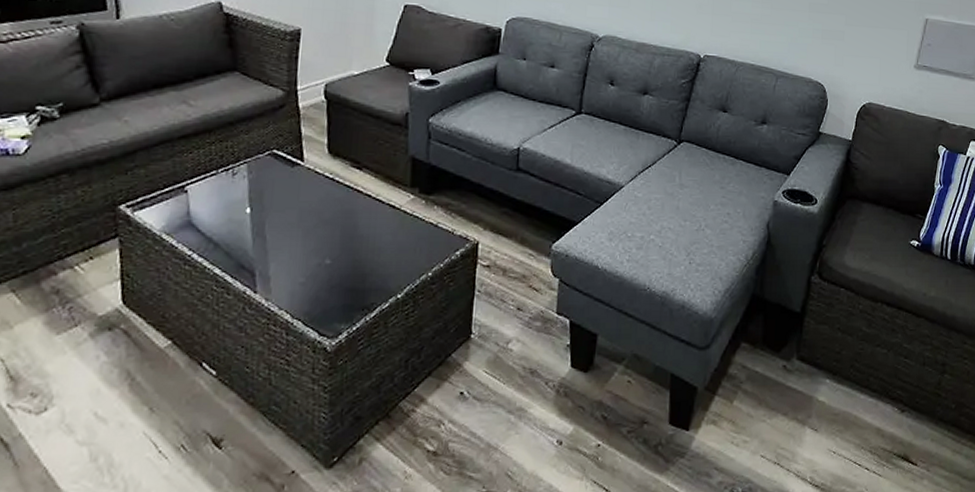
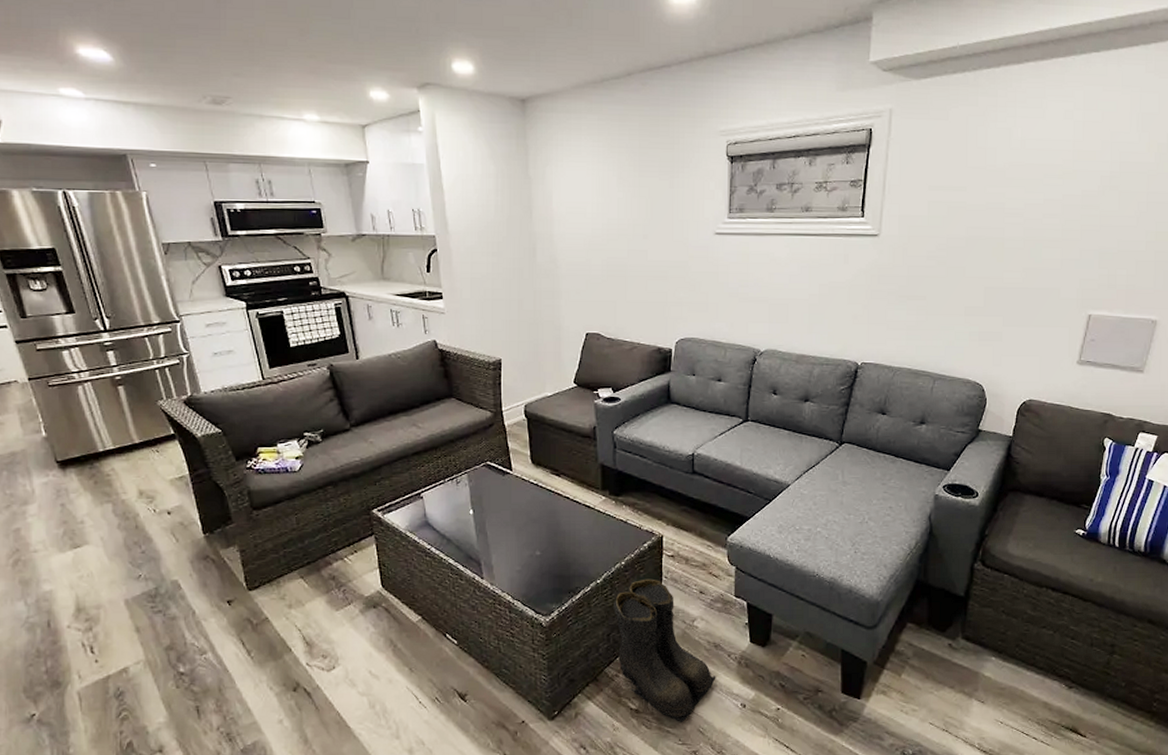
boots: none [415,293,530,465] -> present [614,578,716,722]

